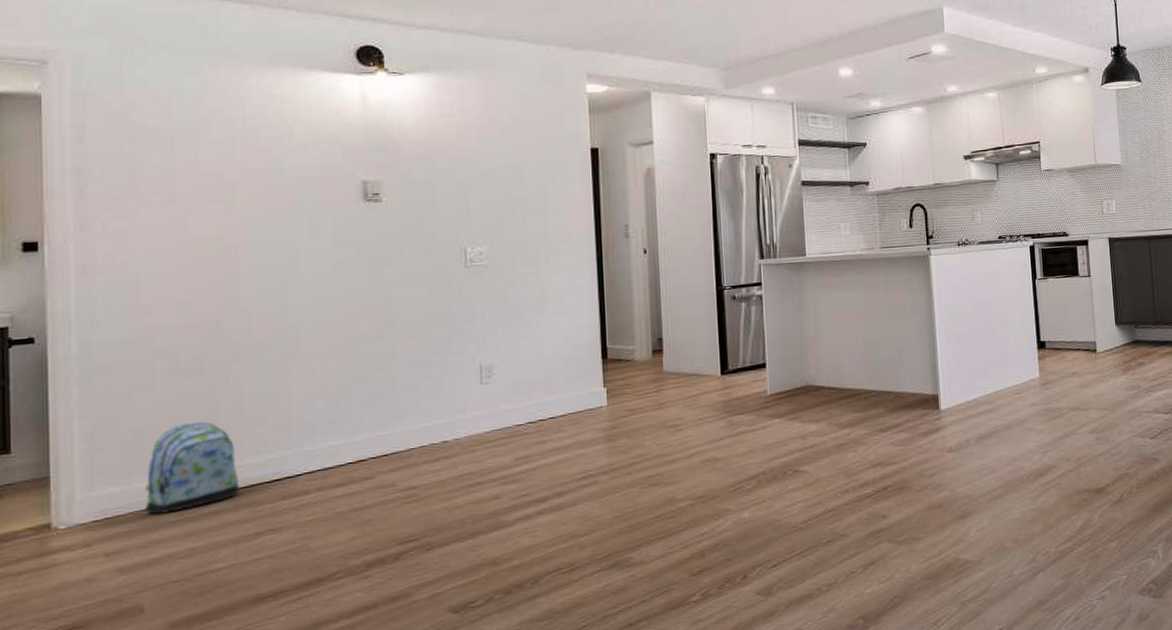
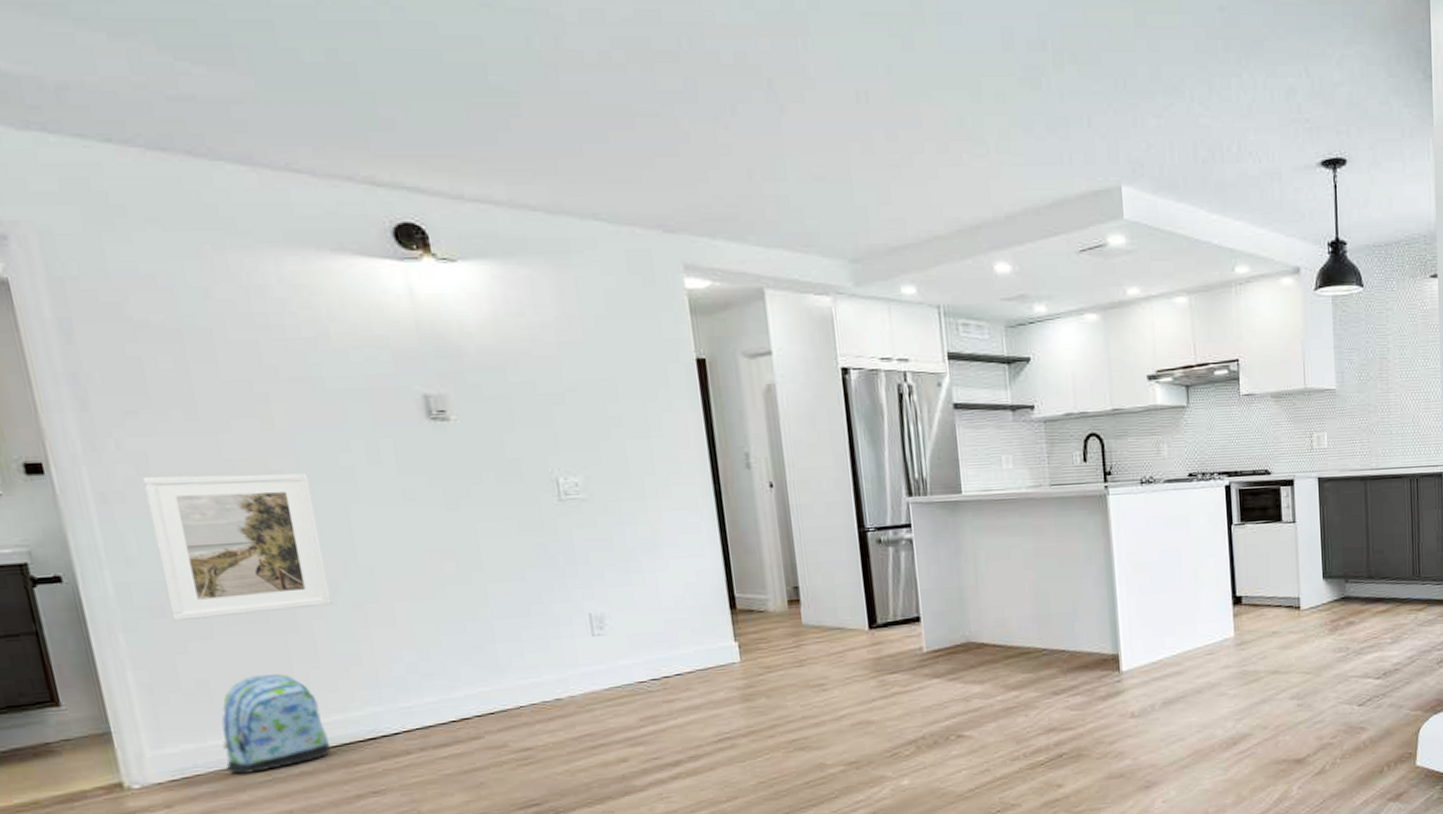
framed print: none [119,247,261,376] -> present [143,473,332,622]

